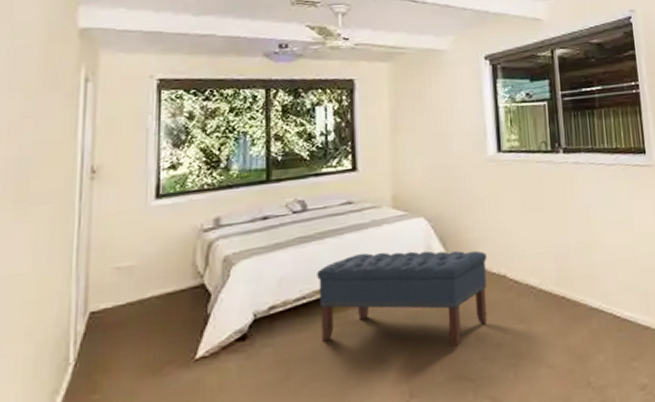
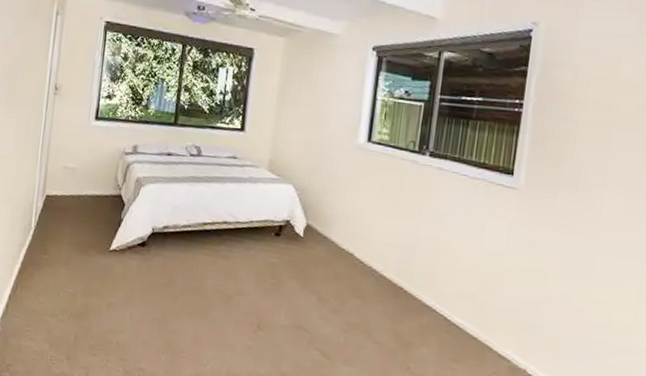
bench: present [317,250,488,347] -> none [198,202,340,301]

